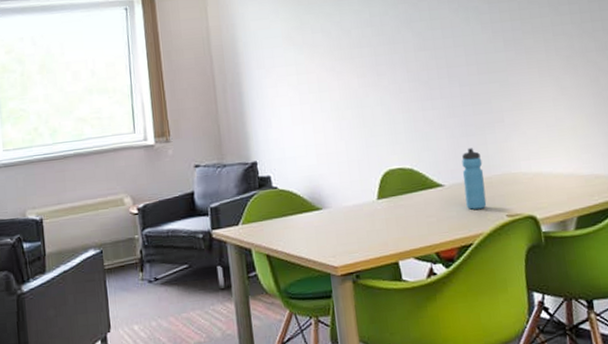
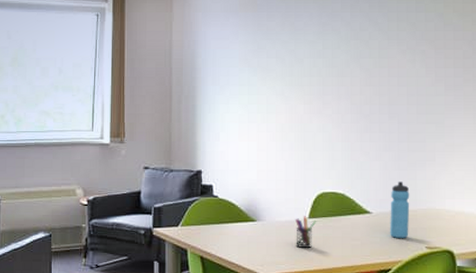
pen holder: none [364,197,387,233] -> present [296,216,317,248]

